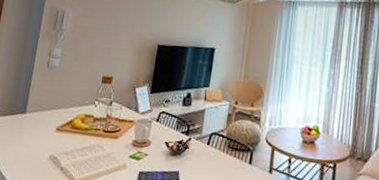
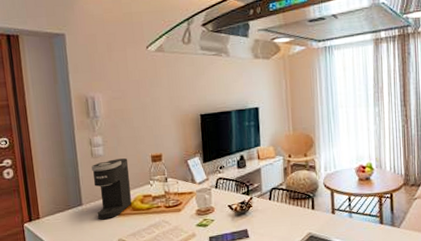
coffee maker: none [36,73,80,132] -> present [91,158,132,220]

